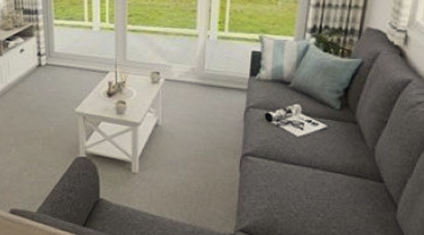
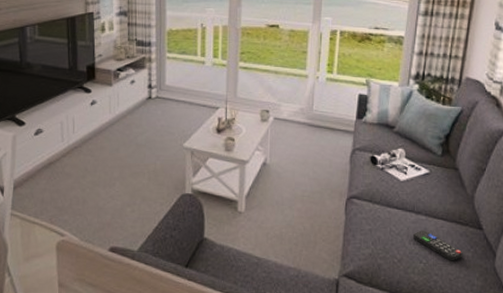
remote control: none [309,184,363,214] -> present [412,230,463,261]

